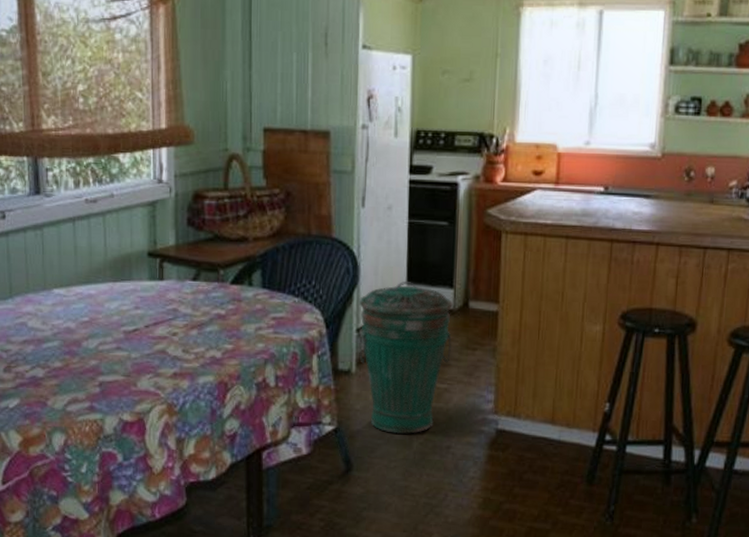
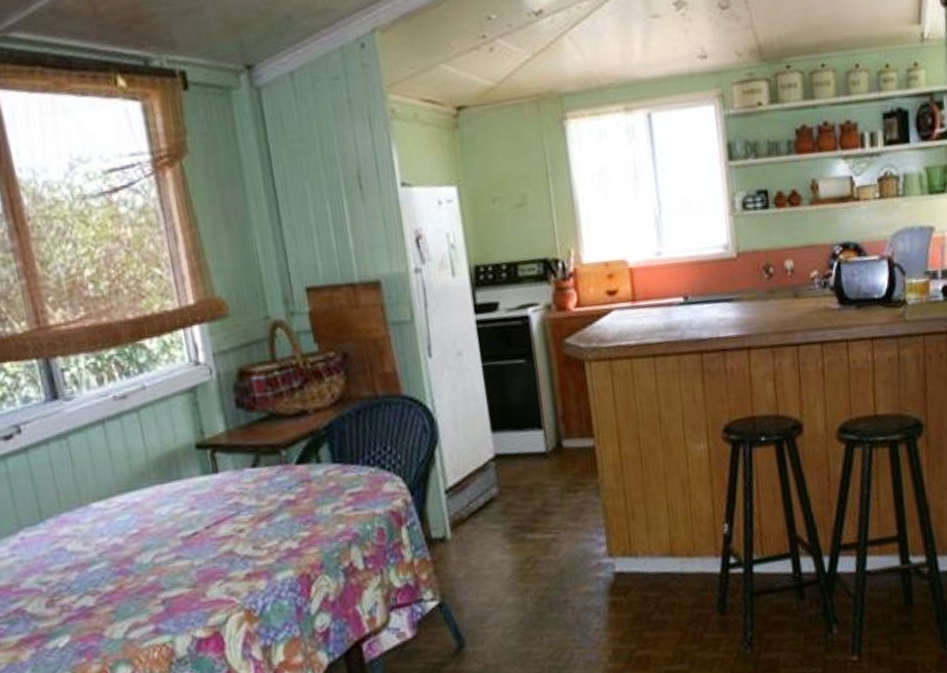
trash can: present [359,281,453,434] -> none [442,430,552,598]

